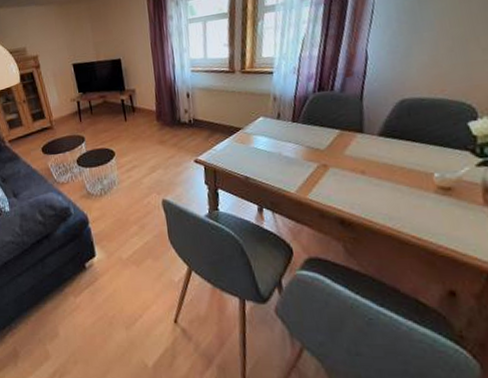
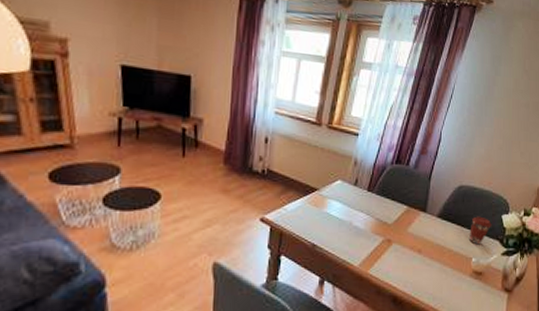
coffee cup: none [424,127,455,159] -> present [468,216,492,245]

